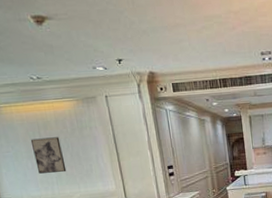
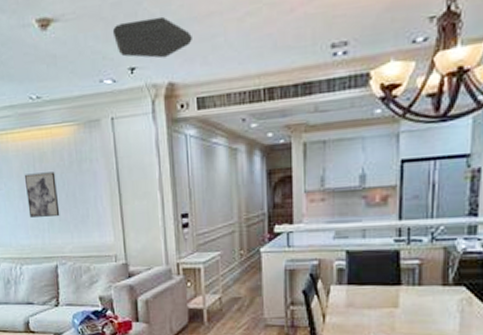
ceiling light: none [100,23,165,54] -> present [112,16,192,59]

